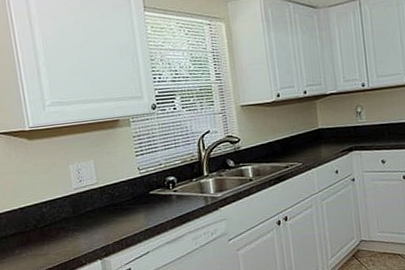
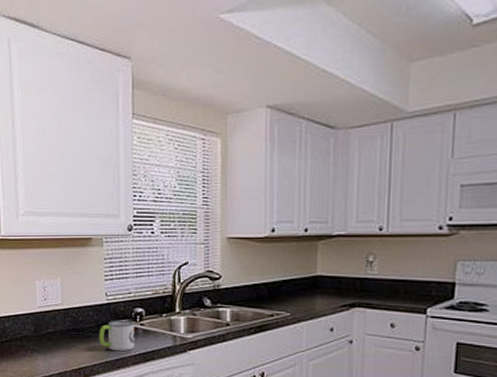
mug: none [136,189,171,219] -> present [99,320,135,352]

